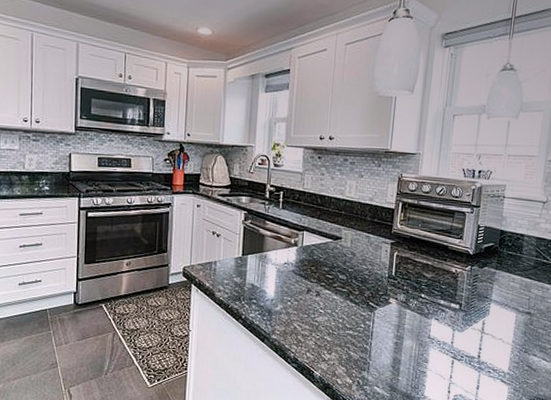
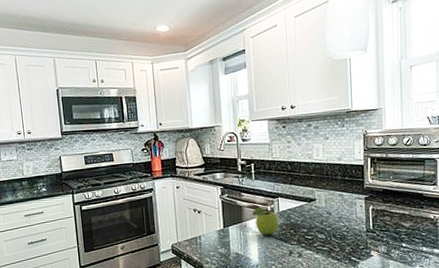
fruit: none [274,239,301,270] -> present [252,207,279,235]

